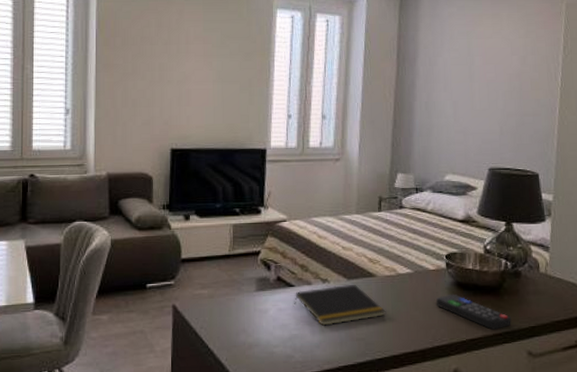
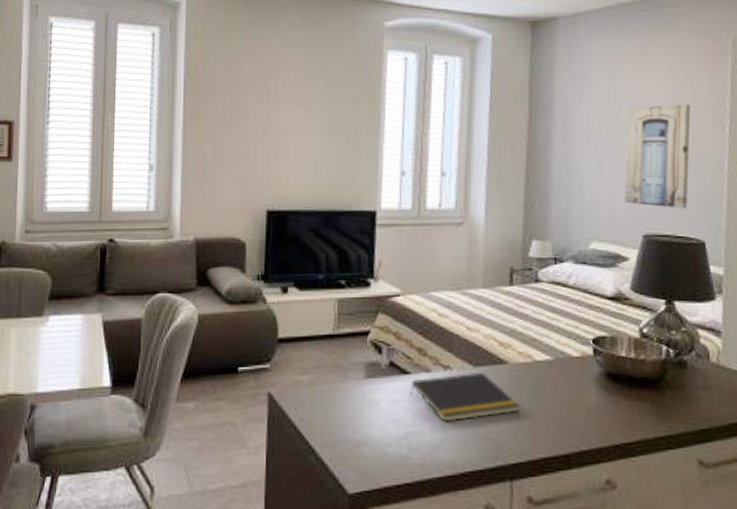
remote control: present [435,294,511,330] -> none [581,386,677,432]
wall art: none [474,59,530,147] -> present [624,104,691,209]

